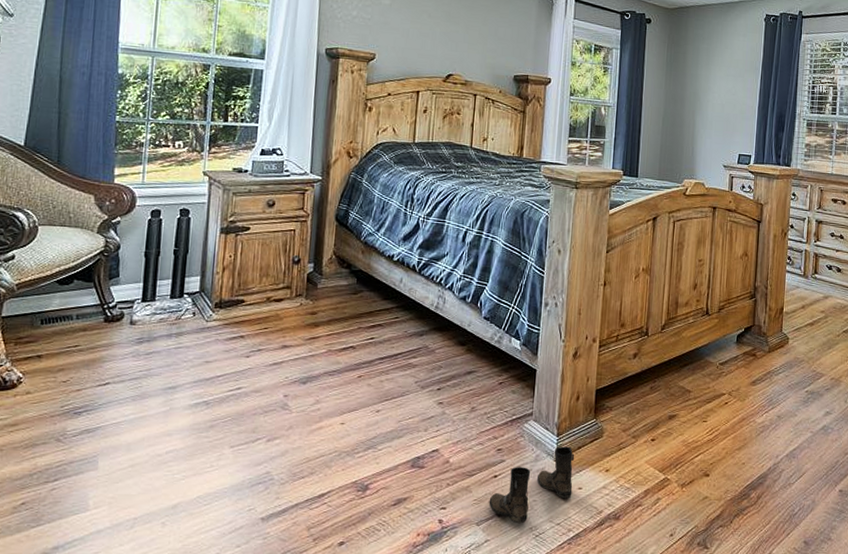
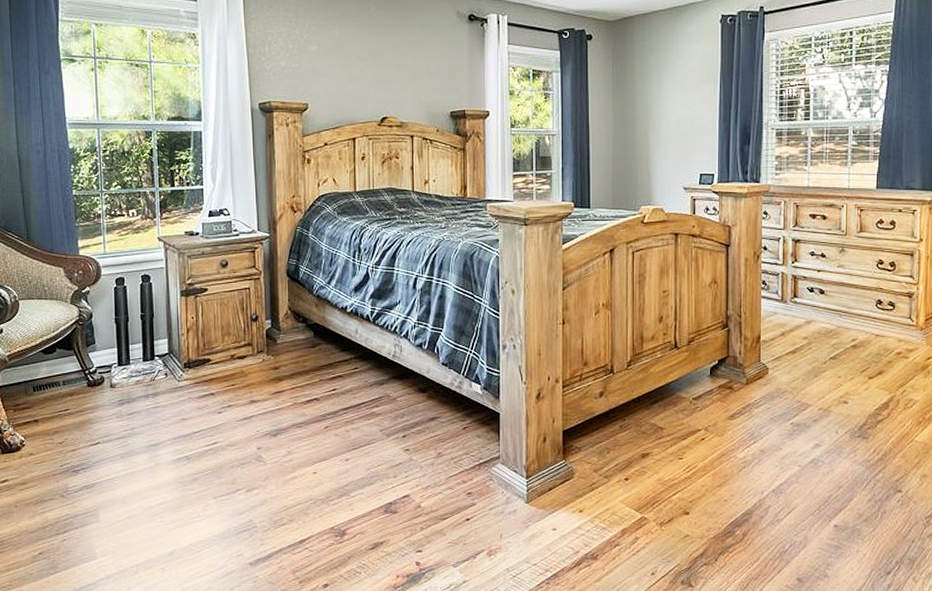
boots: present [489,446,575,524] -> none [463,488,547,565]

